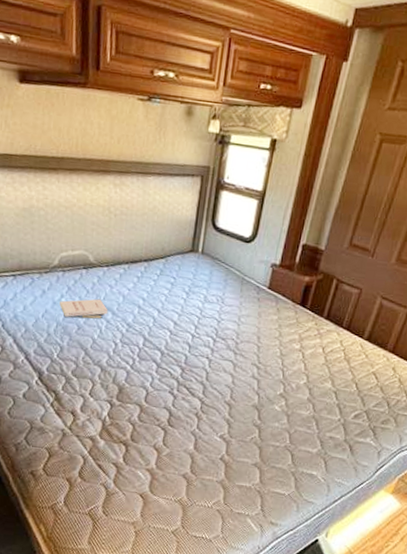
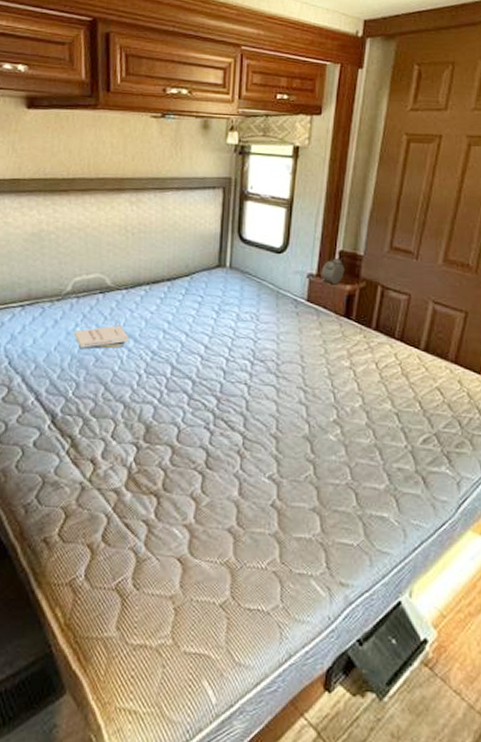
alarm clock: none [283,250,306,276] -> present [321,257,345,285]

